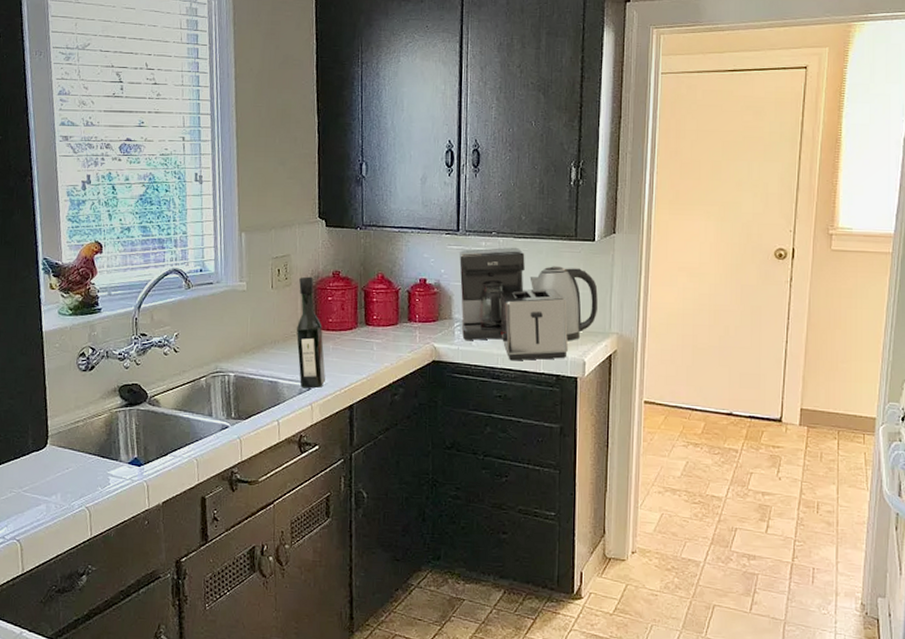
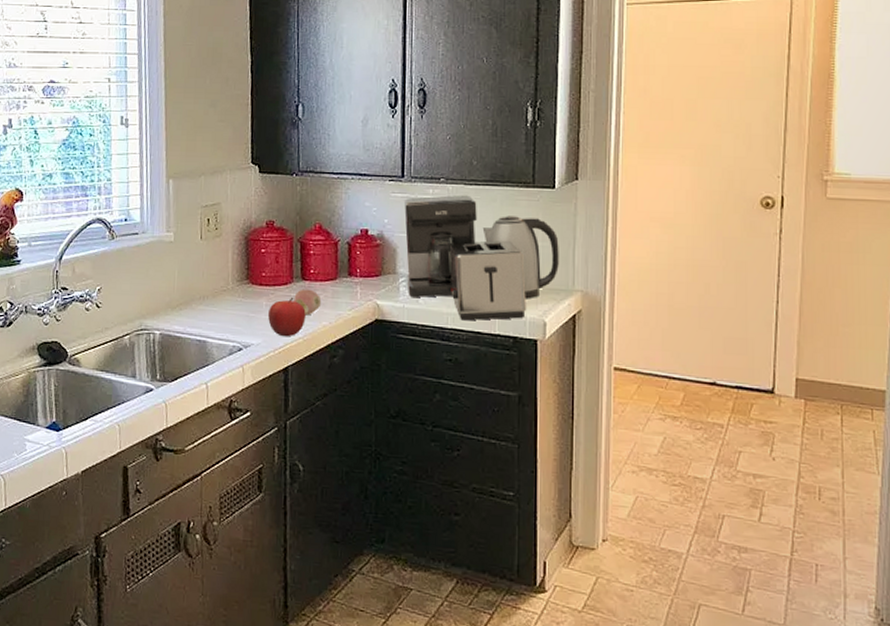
bottle: present [296,276,325,388] -> none [226,226,258,349]
fruit: none [335,340,369,377] -> present [268,297,306,337]
fruit: none [358,333,384,358] -> present [294,289,322,316]

